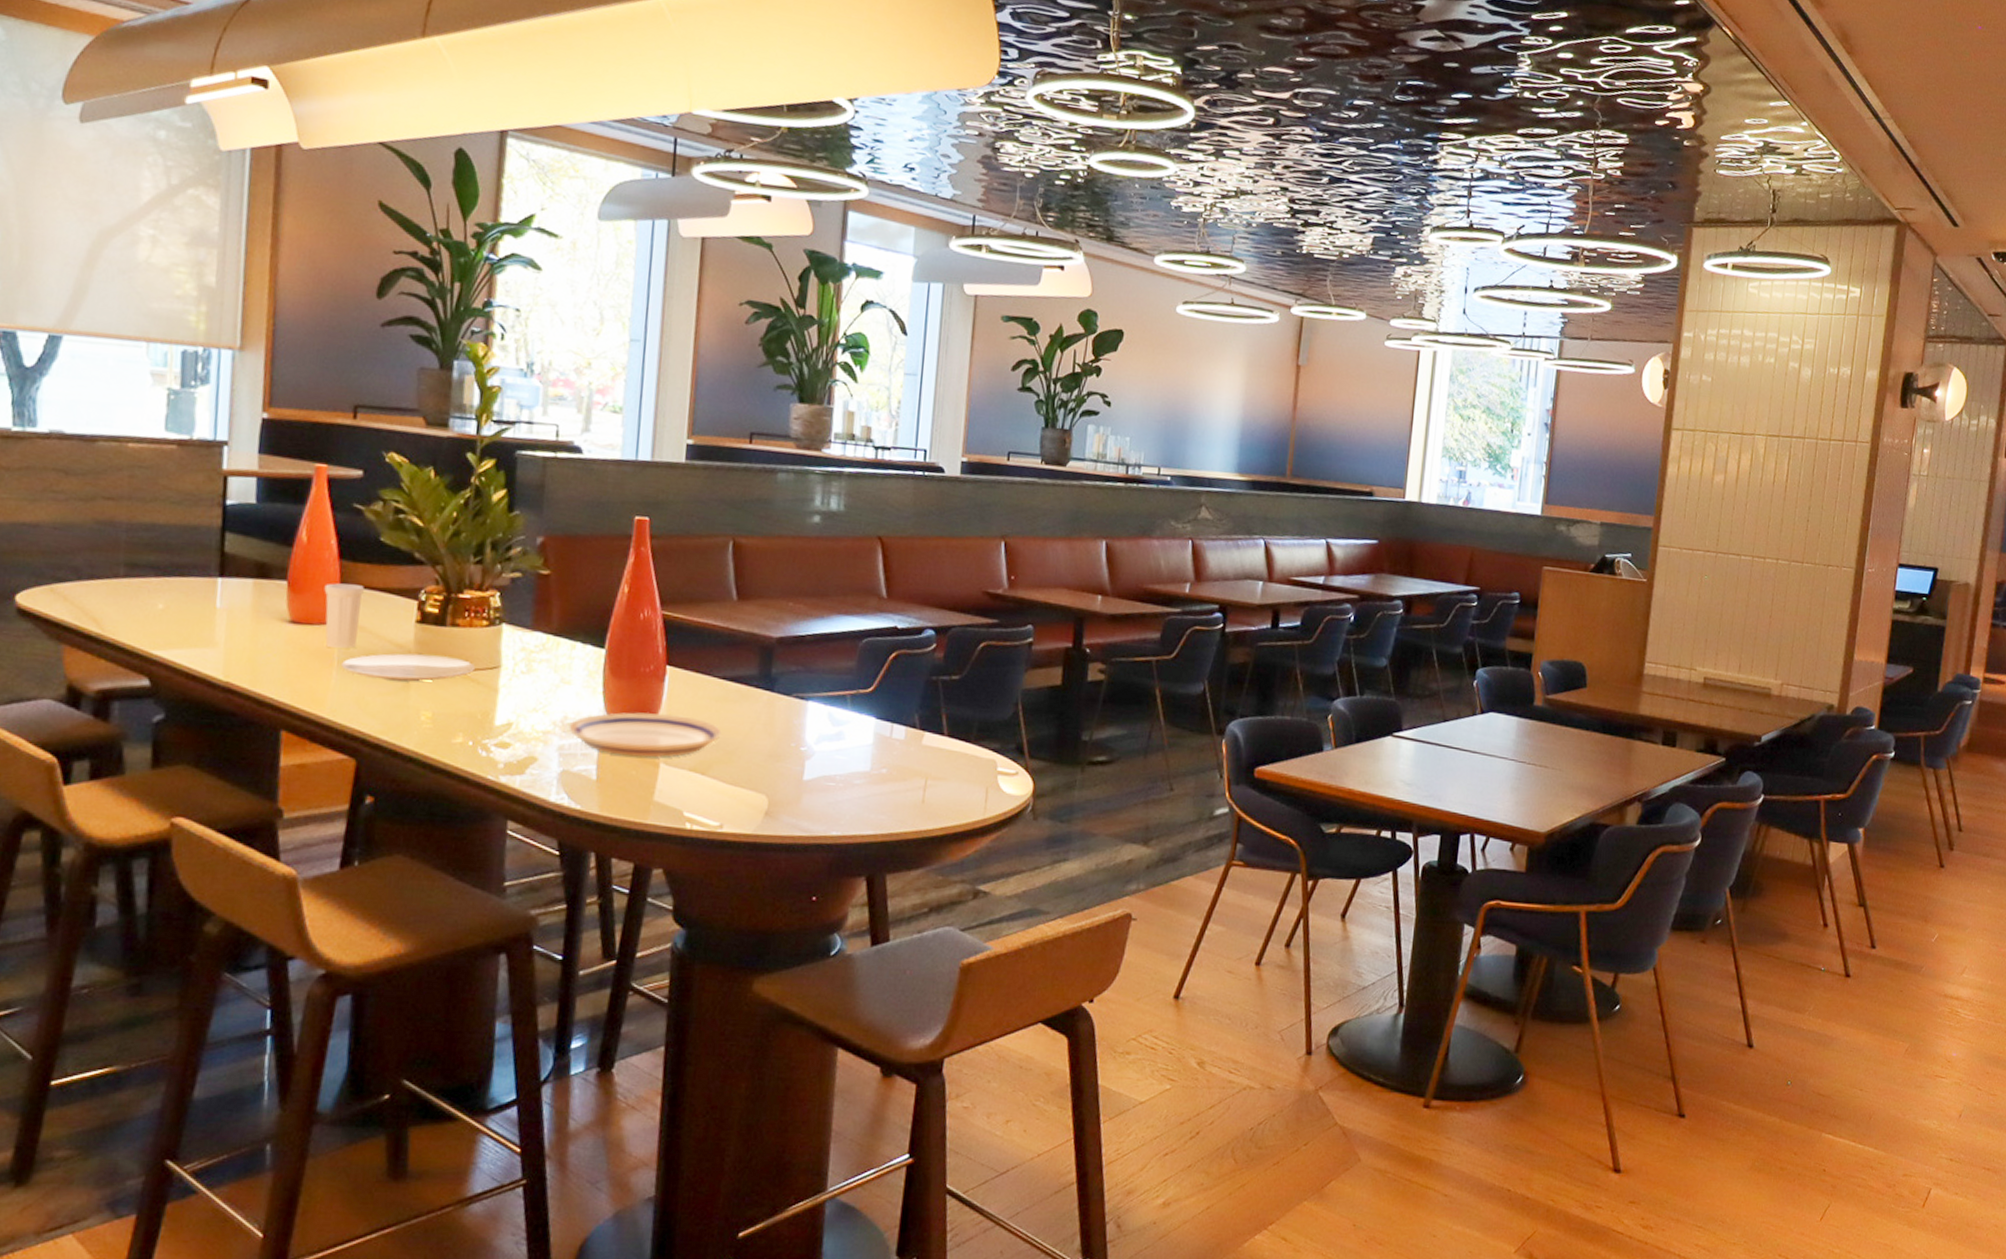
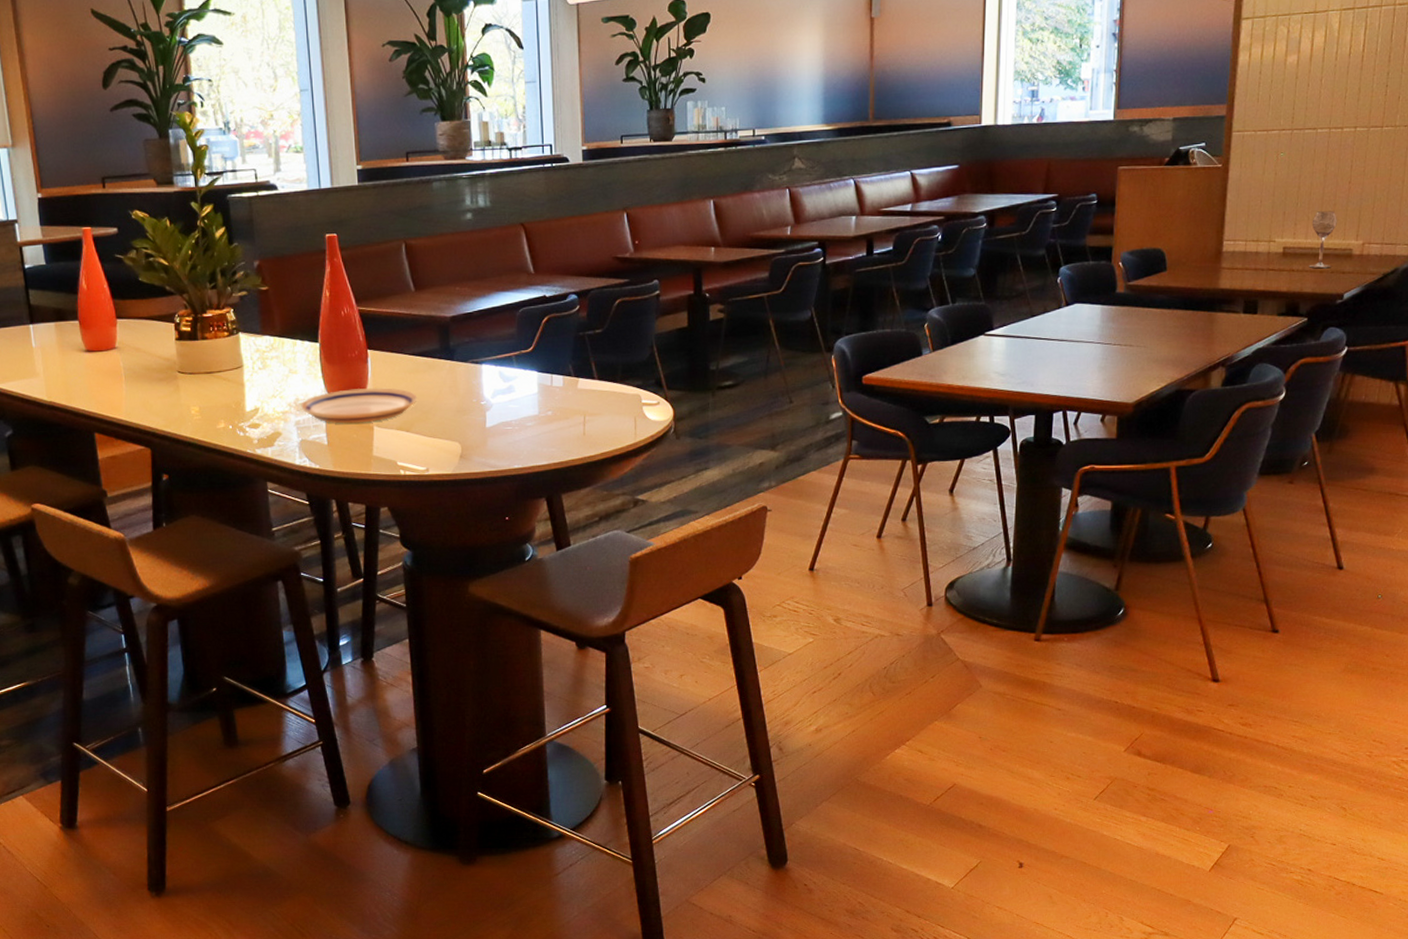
cup: present [324,583,364,650] -> none [105,317,137,368]
plate: present [340,653,476,682] -> none [127,363,225,387]
wineglass: none [1728,643,1758,706] -> present [1308,211,1338,269]

